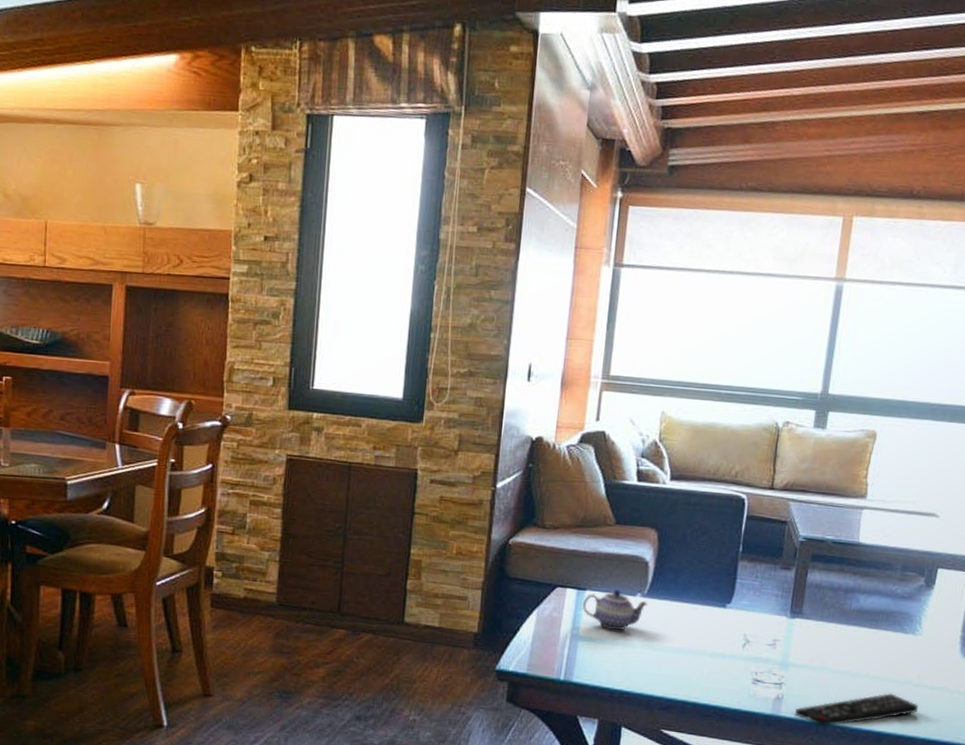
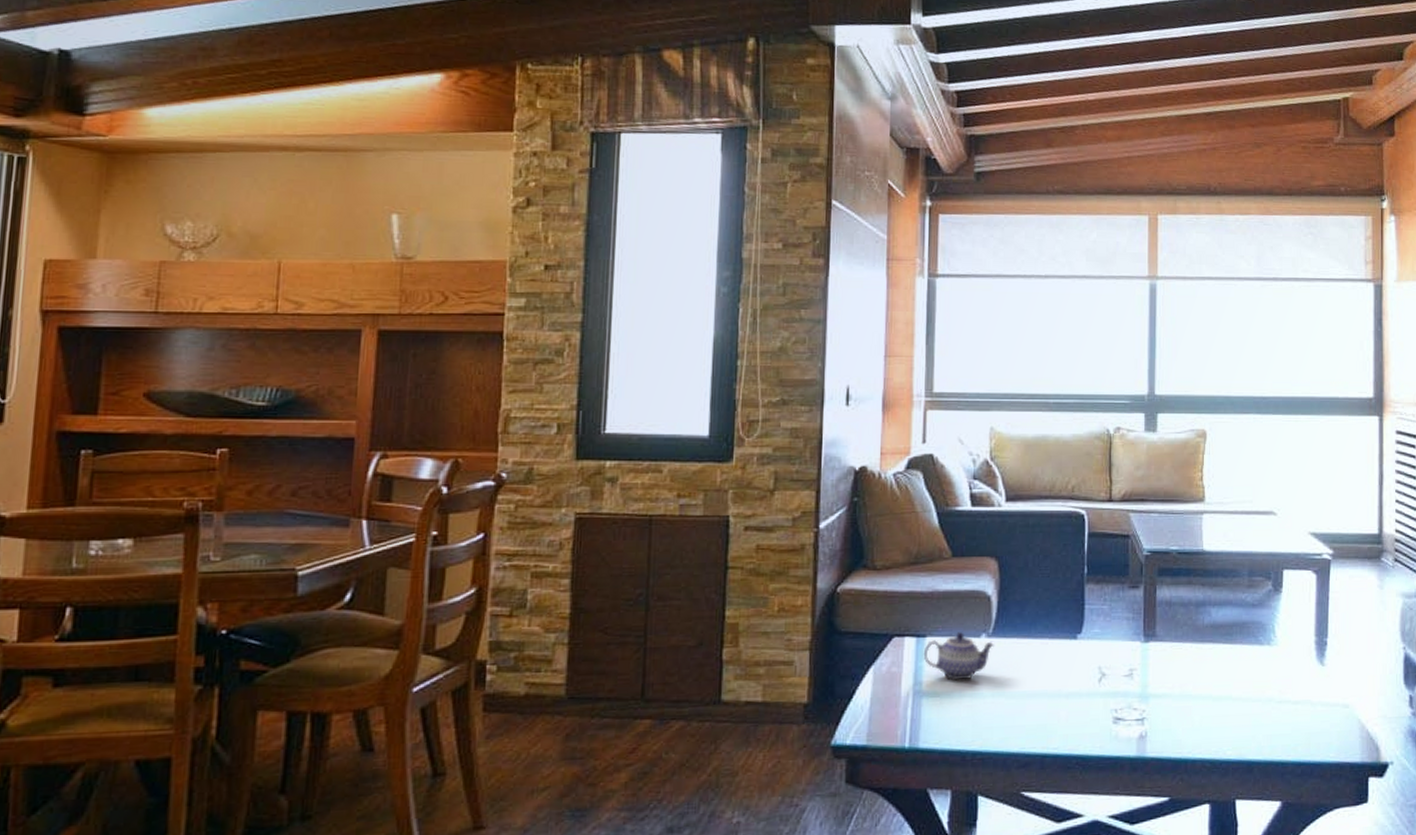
remote control: present [795,693,918,727] -> none [1161,714,1284,764]

